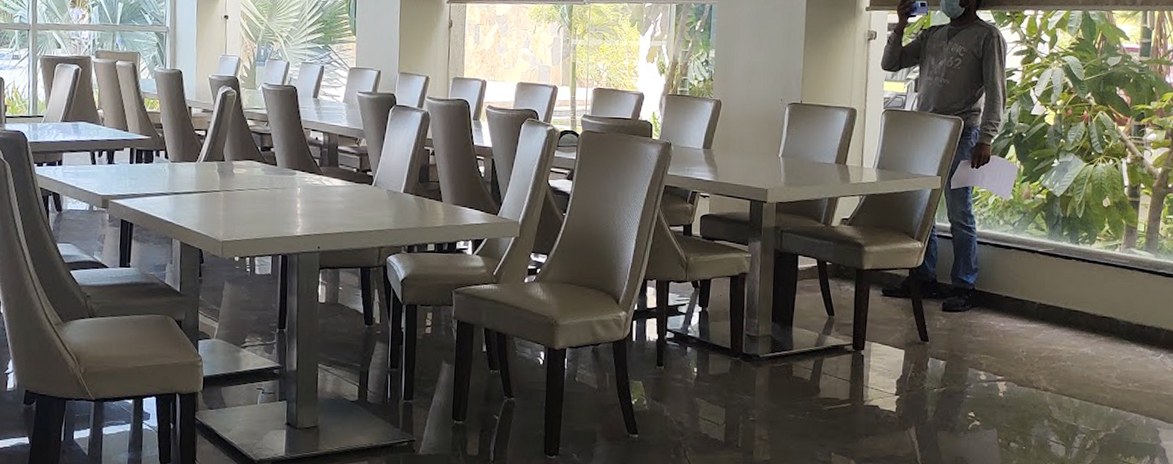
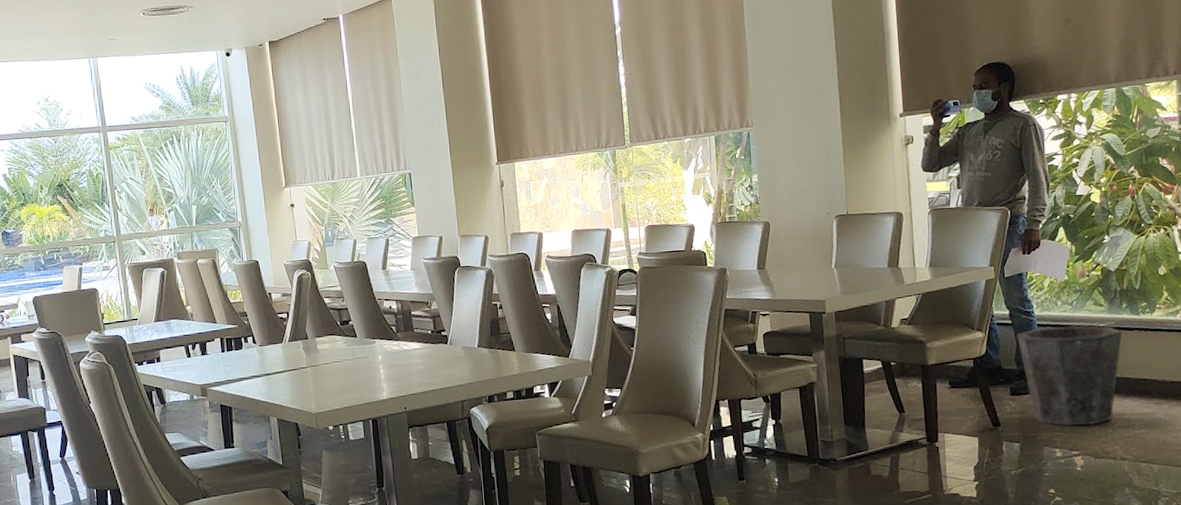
waste bin: none [956,245,1060,352] -> present [1017,325,1122,426]

